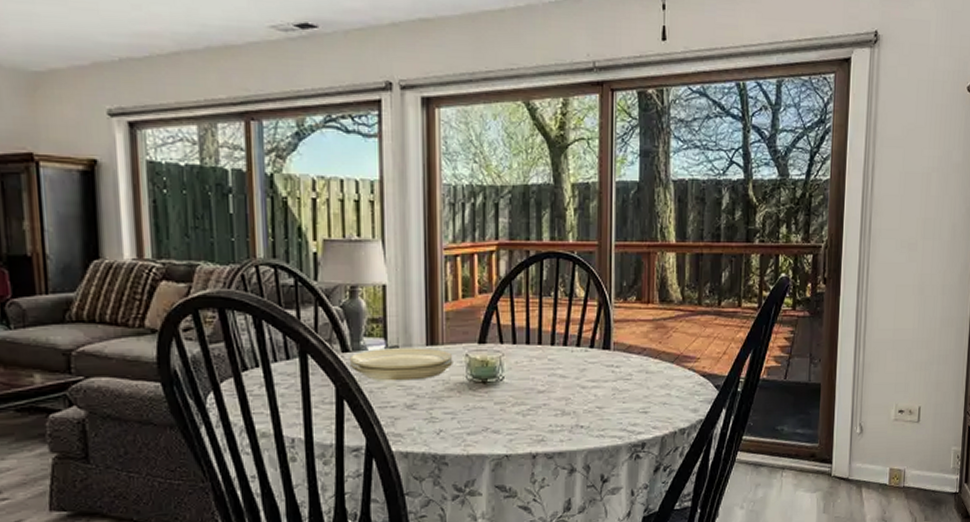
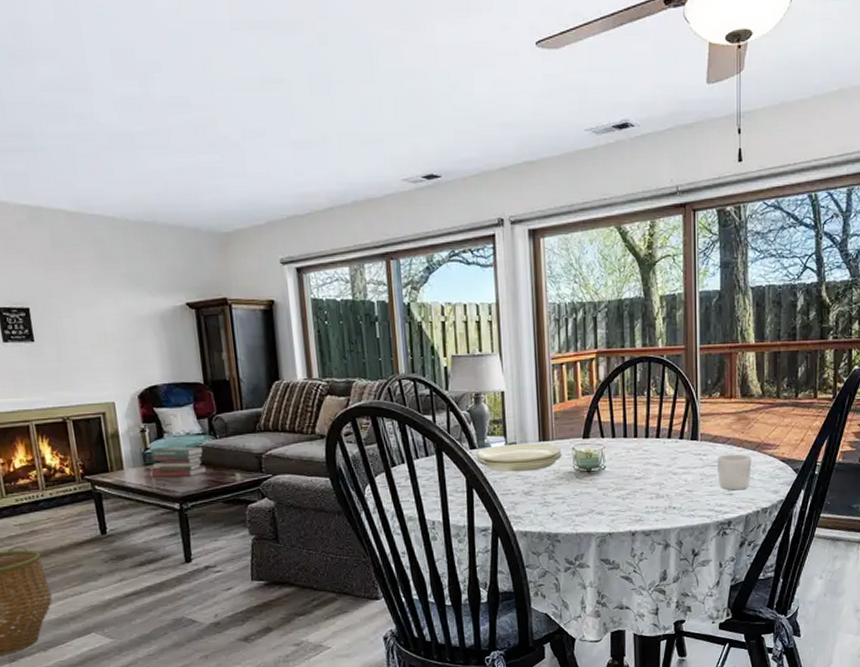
cup: none [631,366,669,408] -> present [717,453,752,491]

